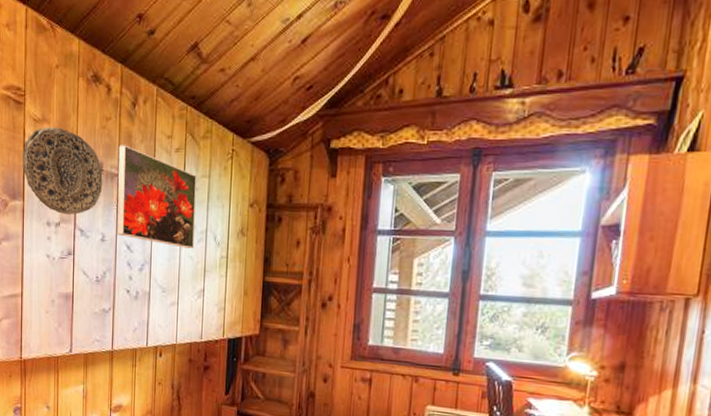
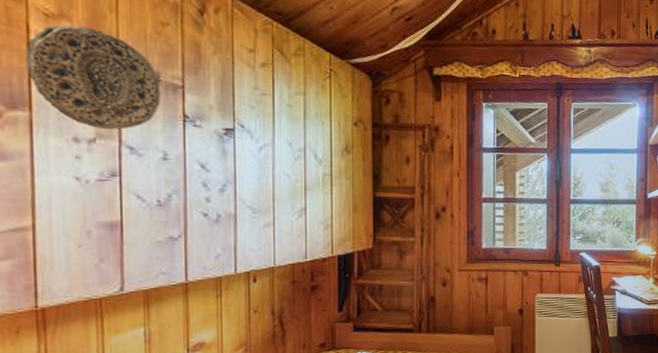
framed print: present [116,145,197,249] -> none [182,54,292,167]

